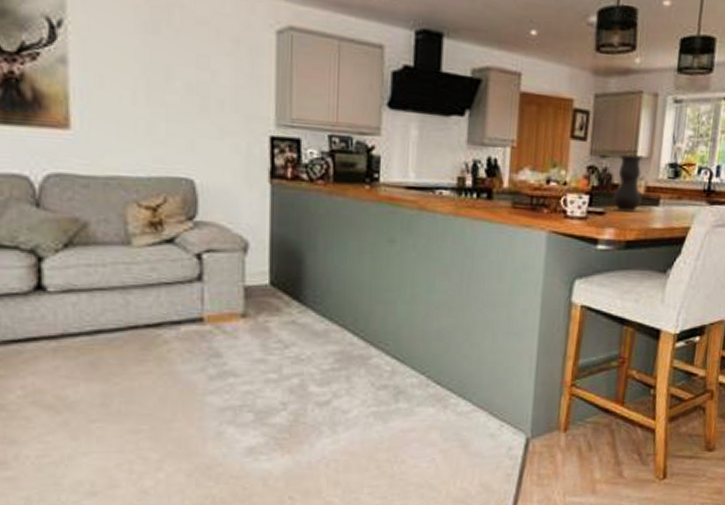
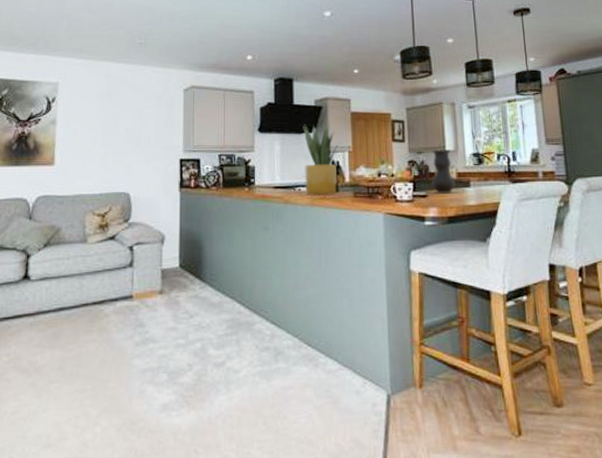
planter: none [449,102,501,204] -> present [303,122,340,196]

